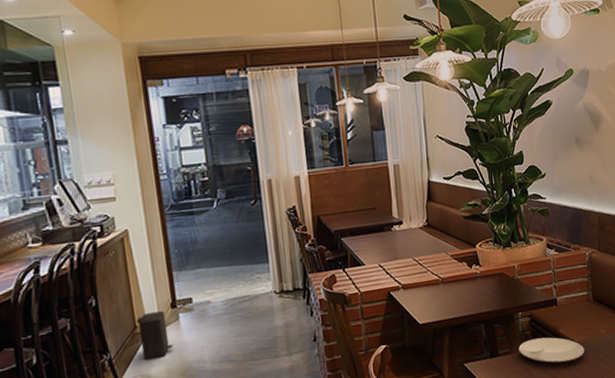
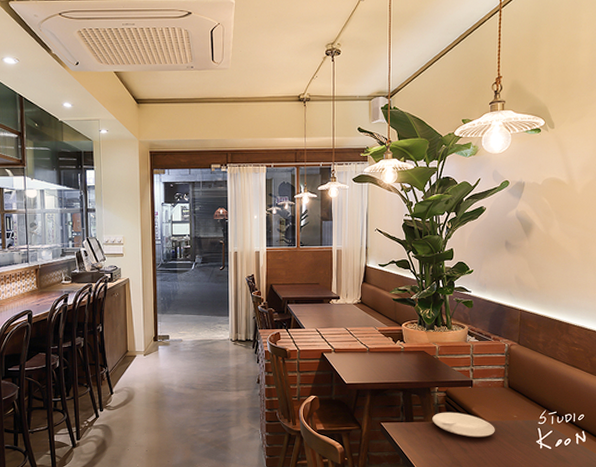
pedal bin: present [137,311,174,361] -> none [129,342,153,377]

